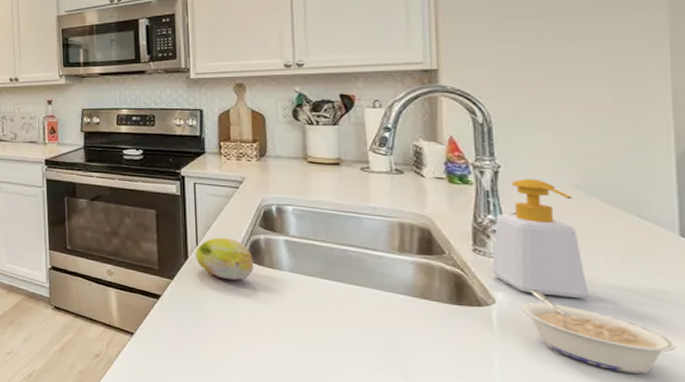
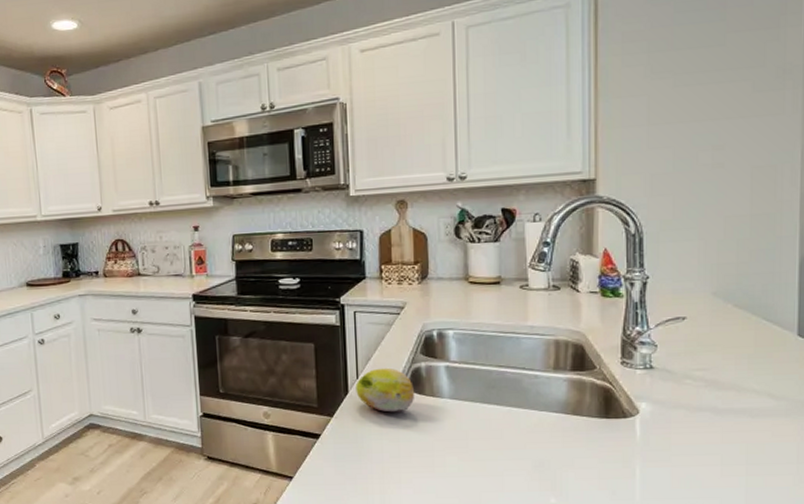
soap bottle: present [492,179,589,299] -> none [637,288,720,403]
legume: present [520,290,677,374] -> none [660,397,789,468]

